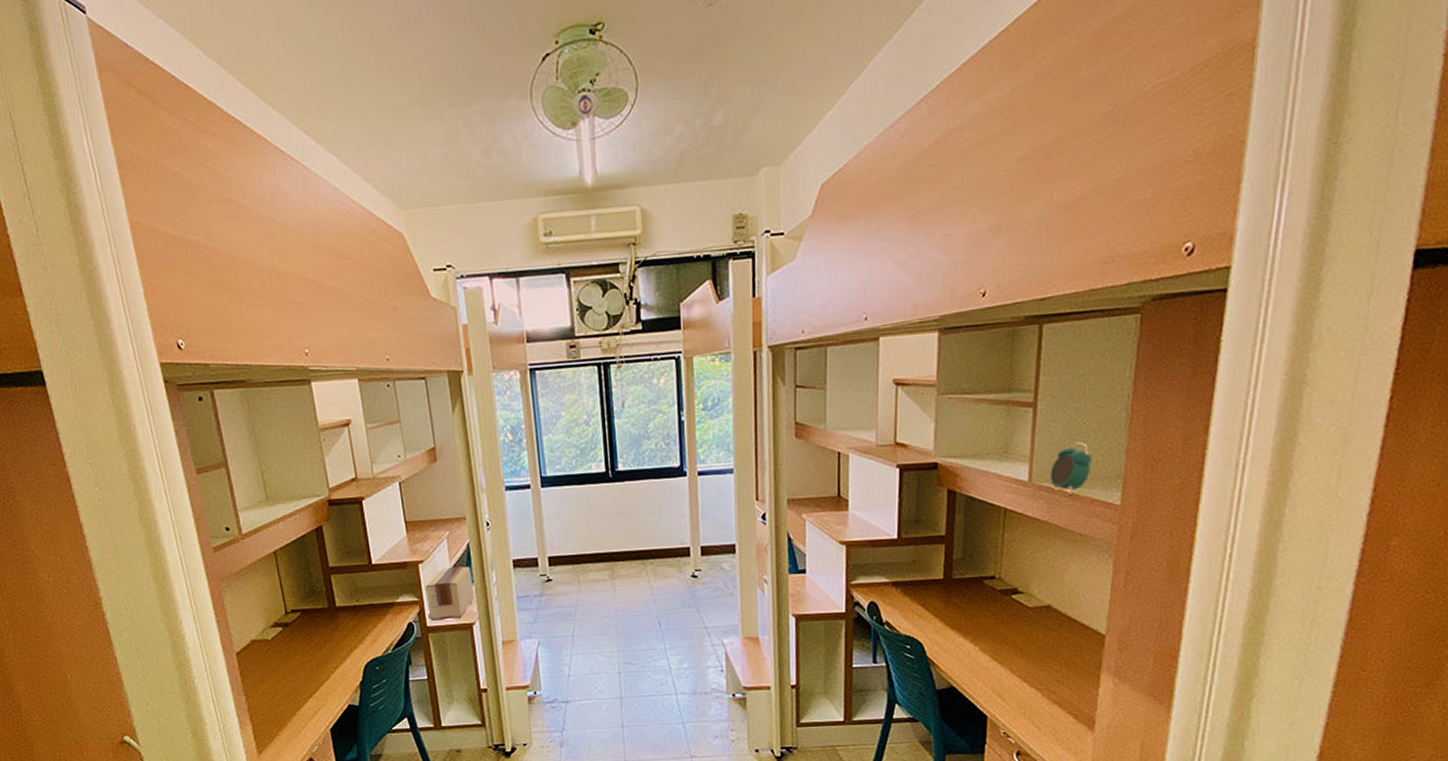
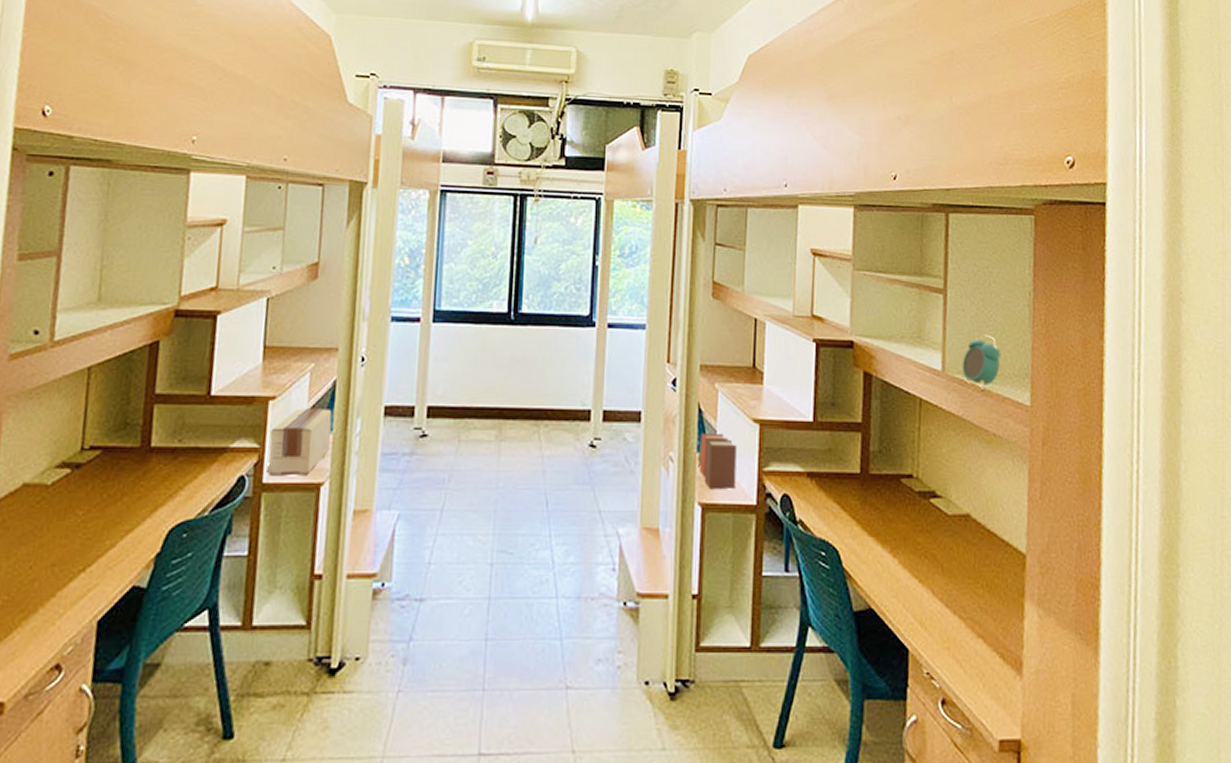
books: none [790,556,826,603] -> present [698,432,738,490]

